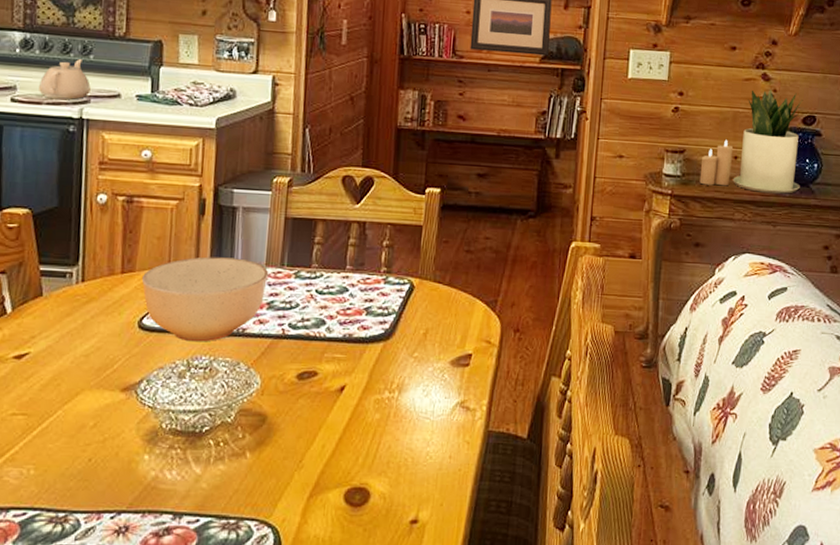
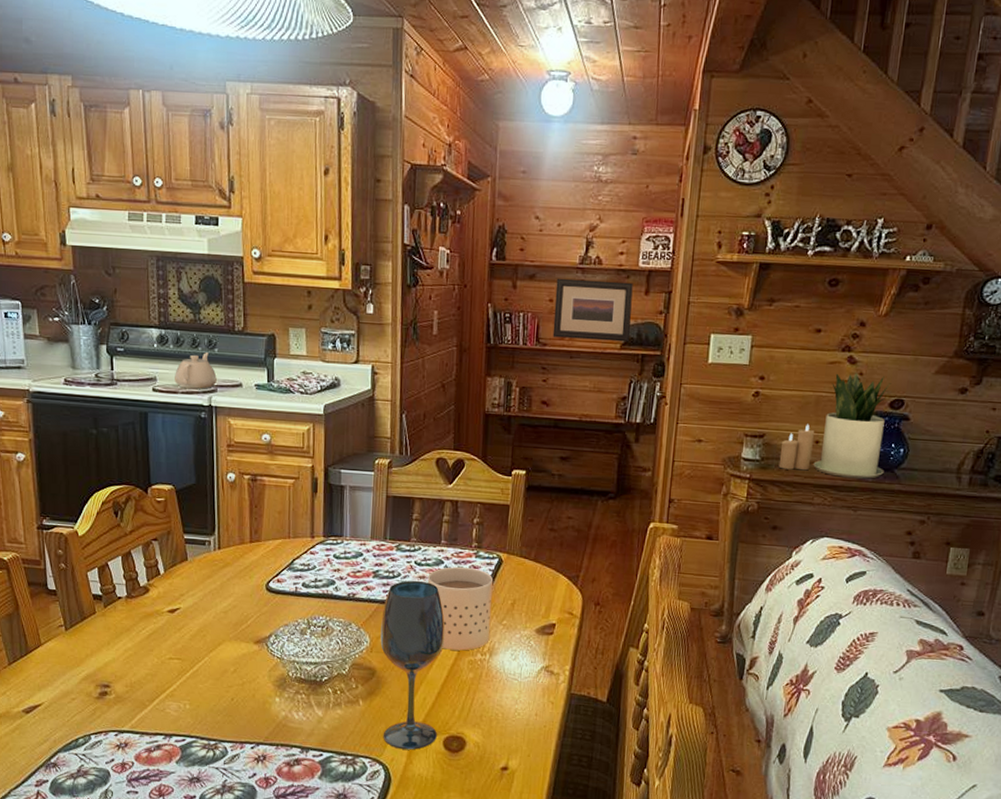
bowl: present [141,256,269,342] -> none [266,529,374,604]
wineglass: none [273,311,349,507] -> present [380,580,445,750]
mug: none [329,294,404,389] -> present [427,566,494,651]

